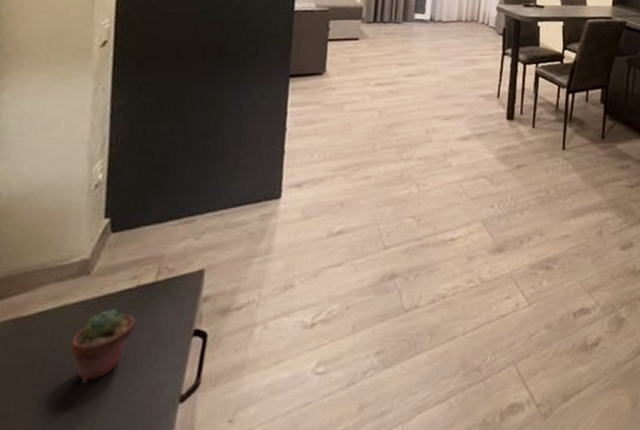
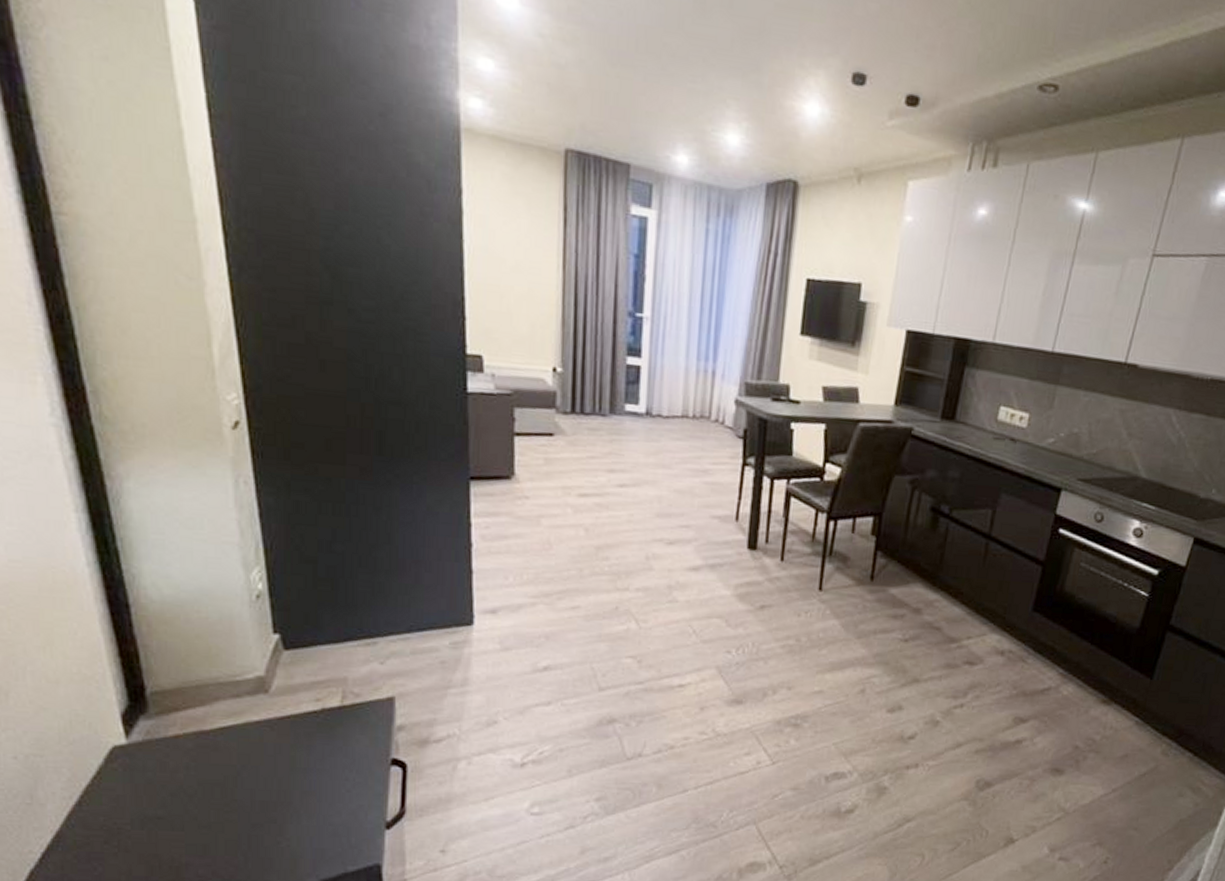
potted succulent: present [70,309,136,383] -> none [260,731,326,801]

